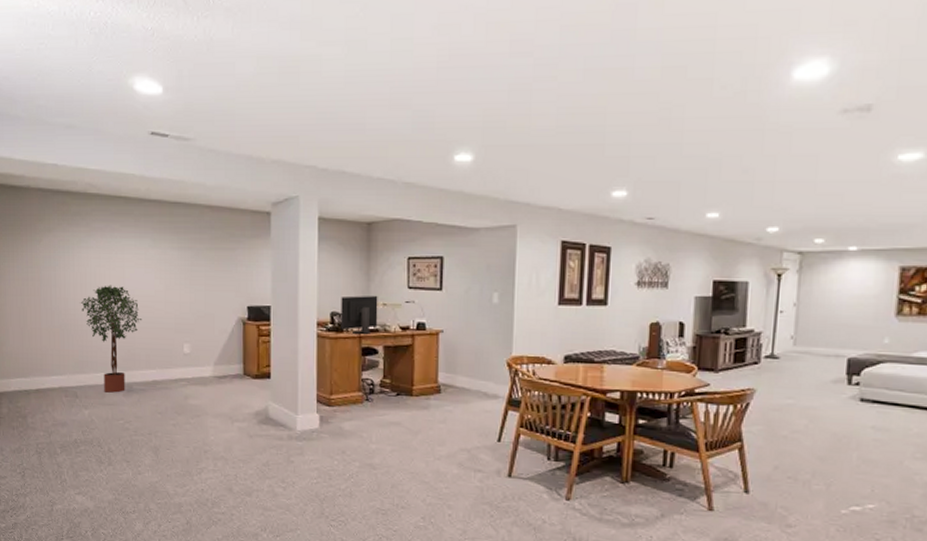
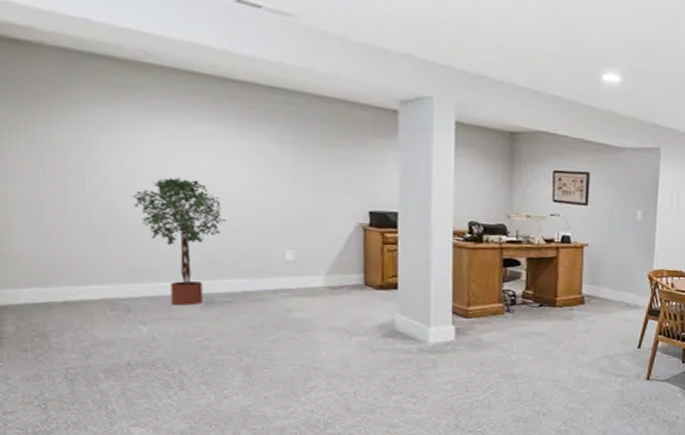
computer monitor: present [340,295,378,334] -> none [480,206,521,245]

